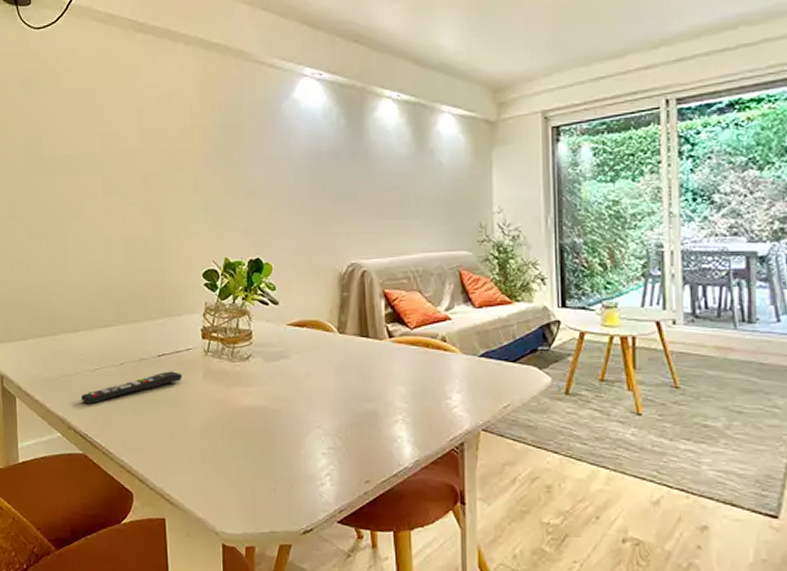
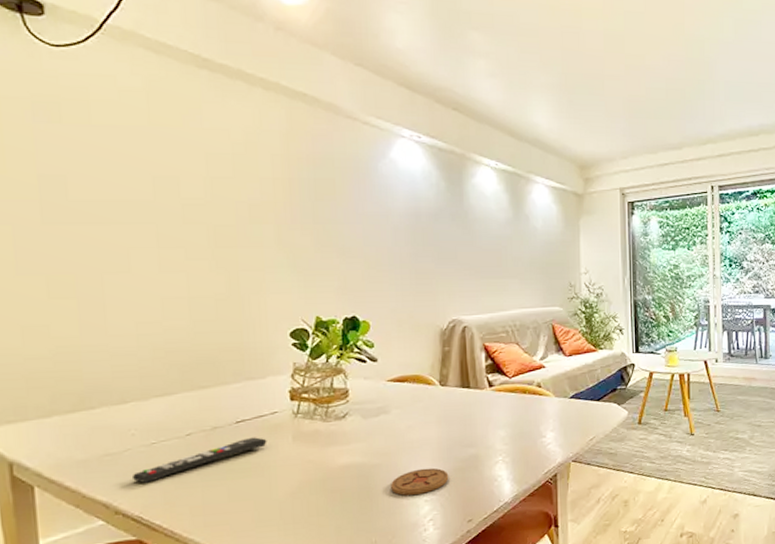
coaster: none [290,419,346,447] -> present [391,468,449,496]

